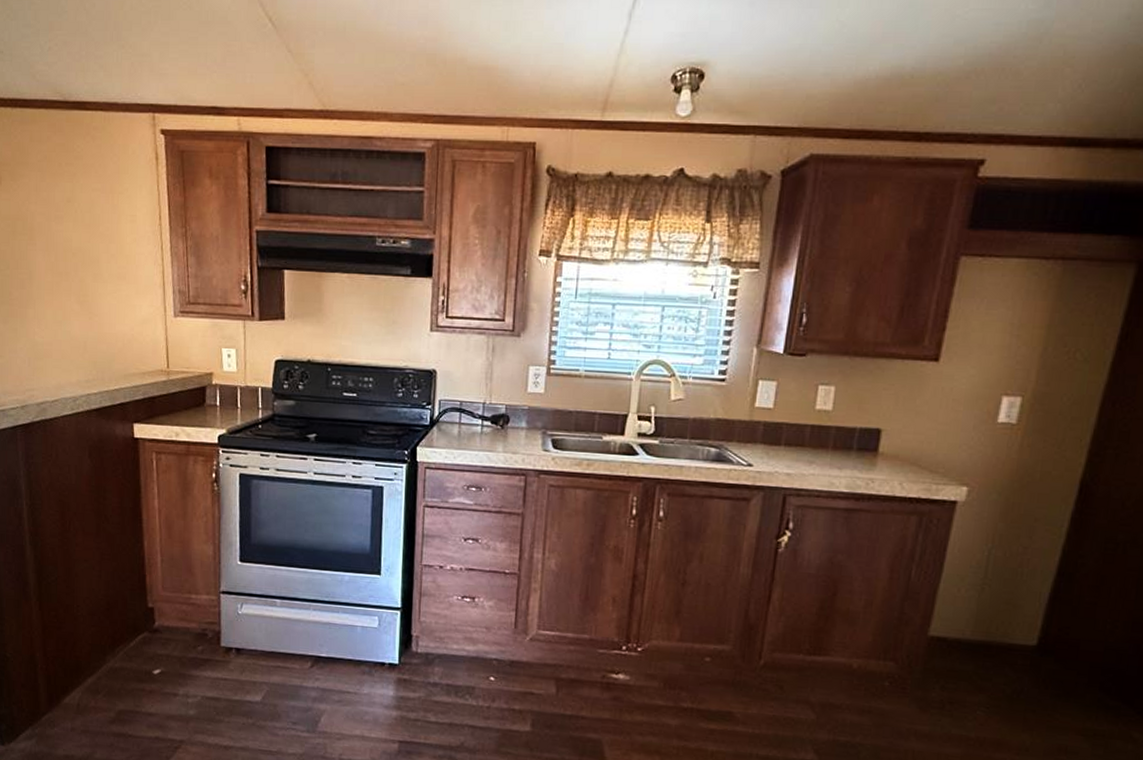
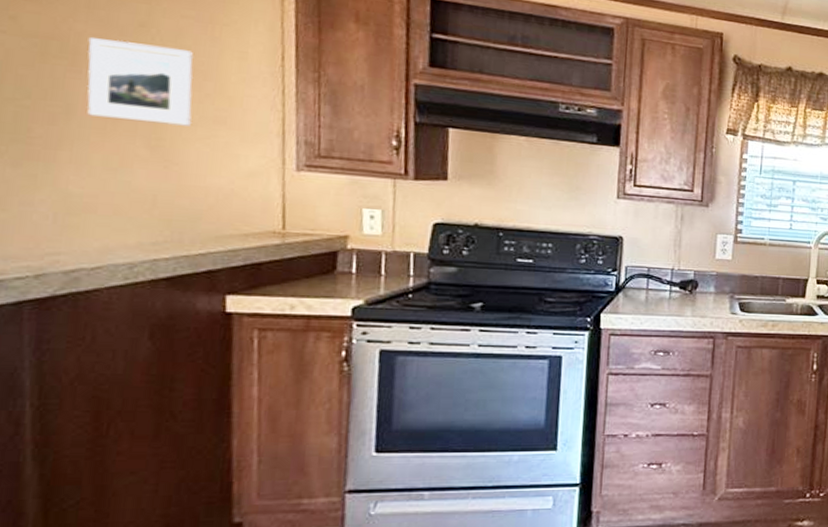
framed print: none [38,215,104,283] -> present [86,37,193,126]

